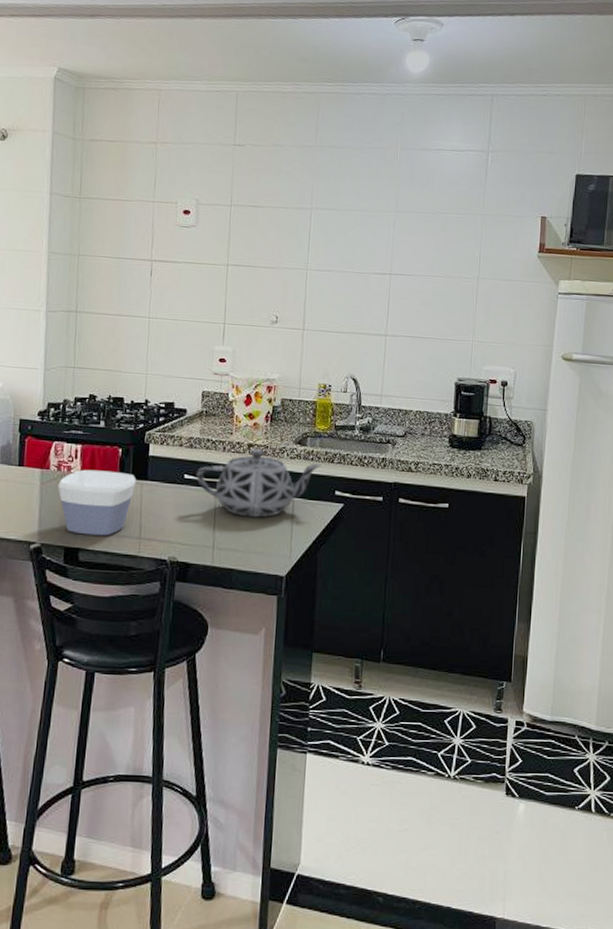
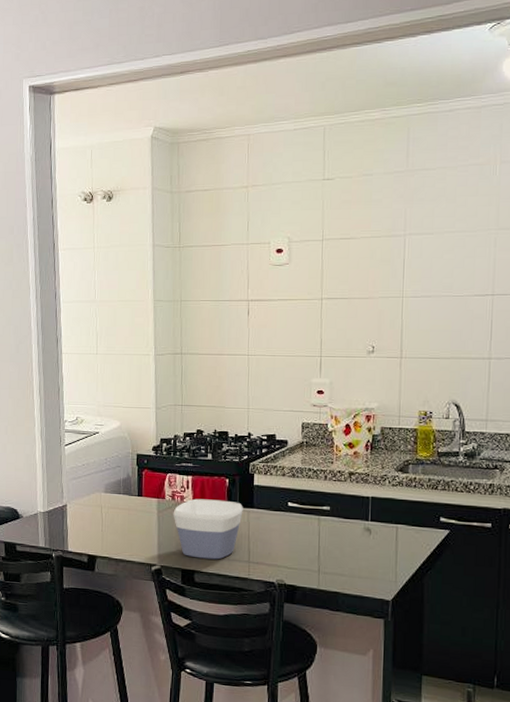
teapot: present [195,449,322,518] -> none [299,477,425,544]

